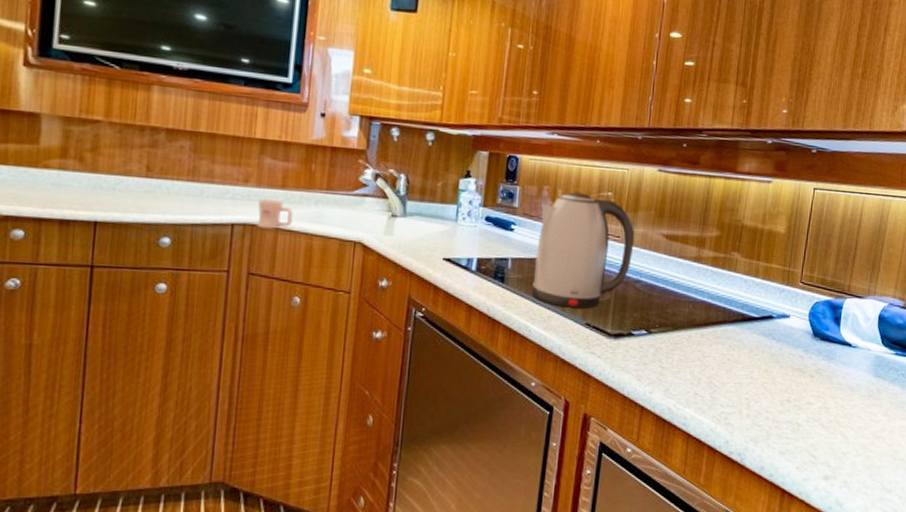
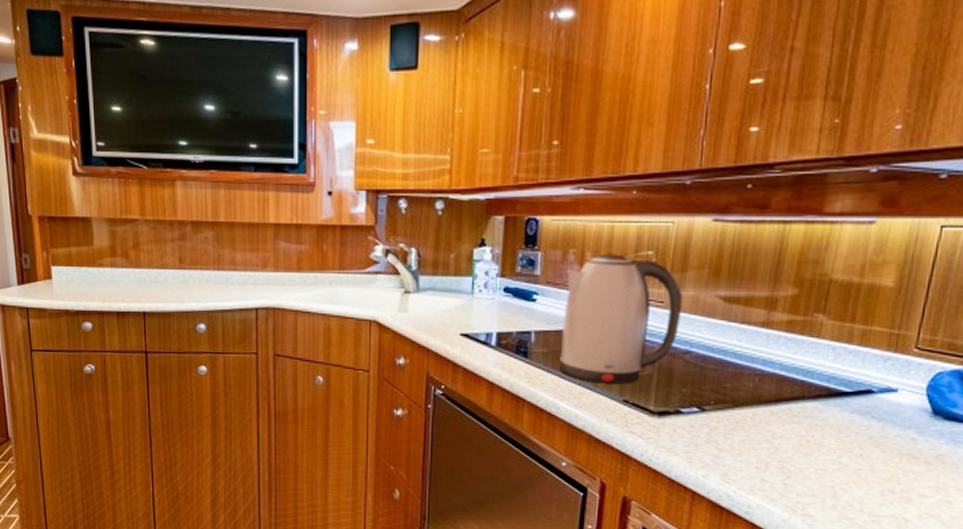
mug: present [257,199,293,229] -> none [277,283,310,311]

